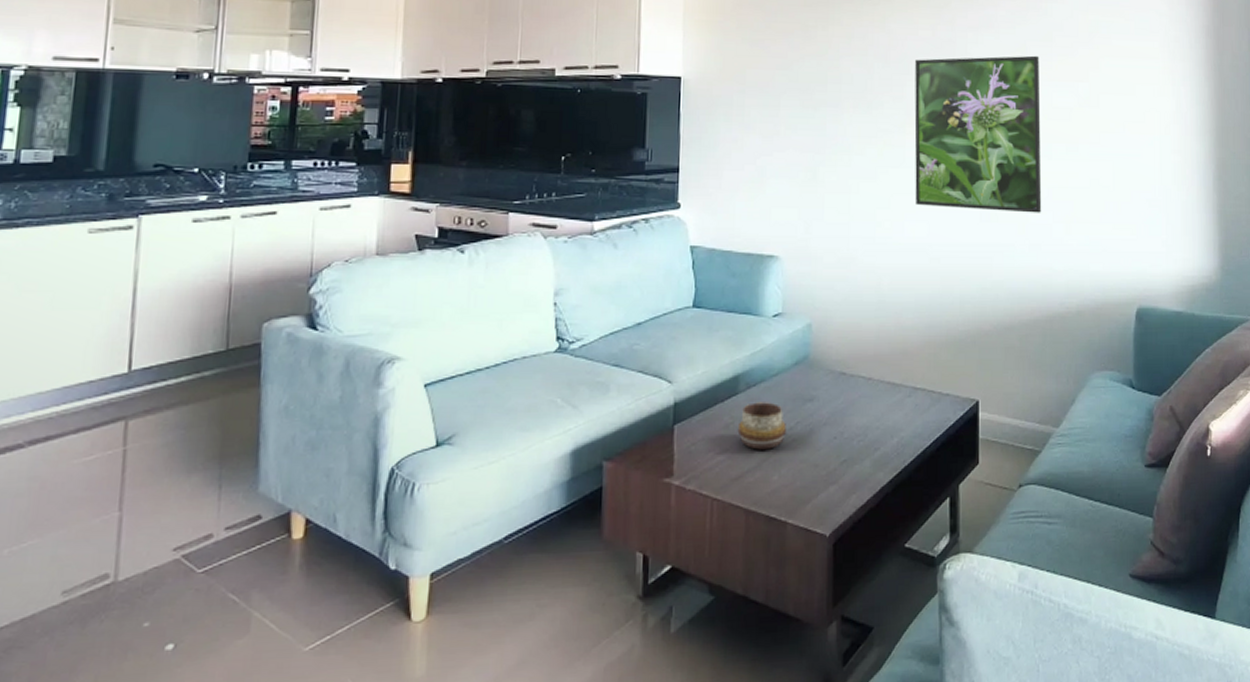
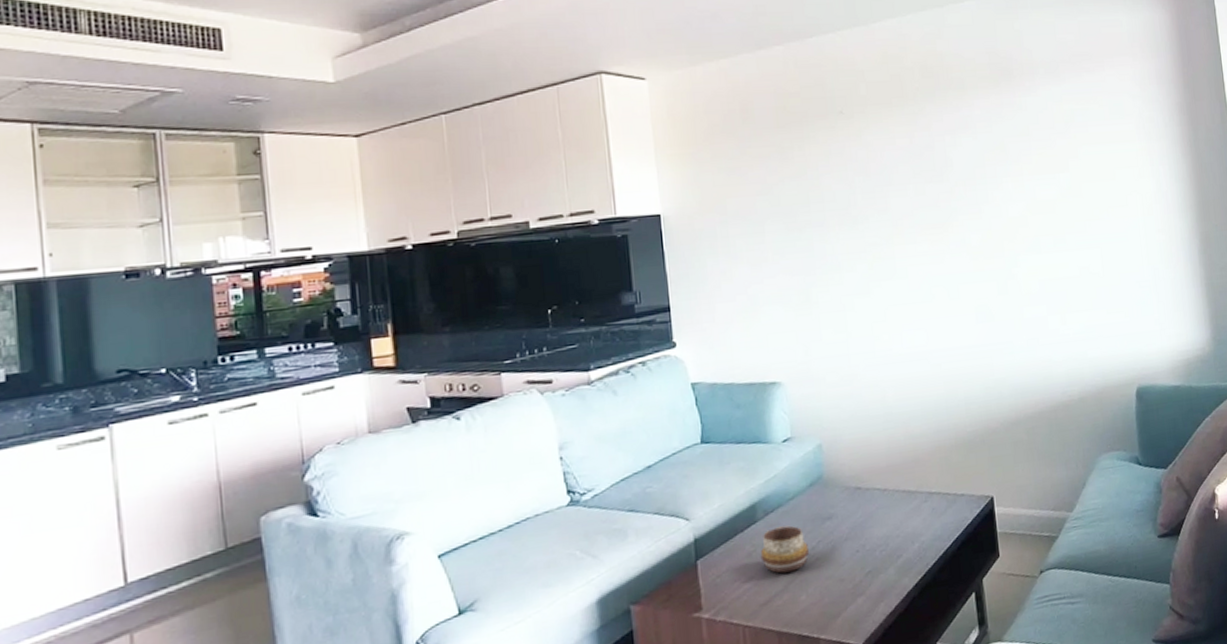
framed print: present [914,55,1042,213] -> none [896,151,1036,315]

